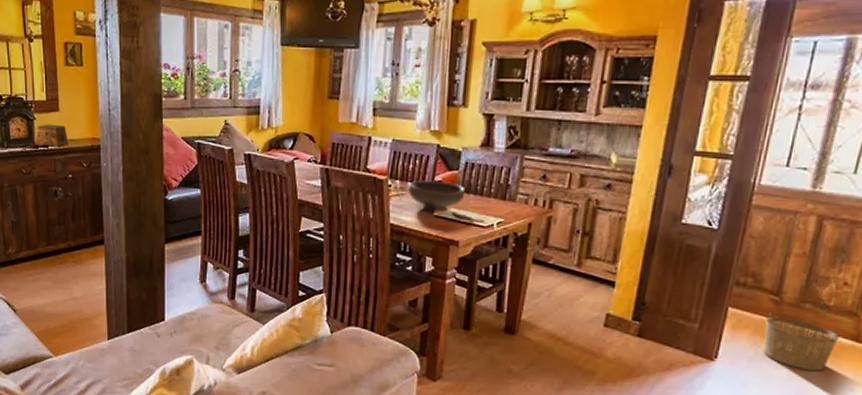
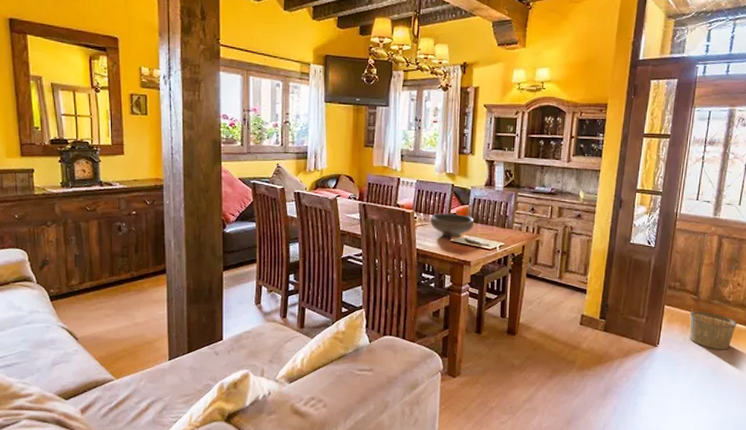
decorative box: present [33,124,68,148] -> none [98,166,133,188]

